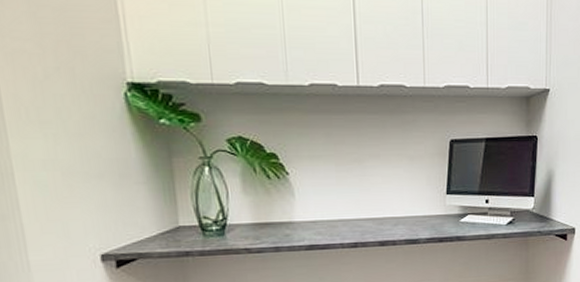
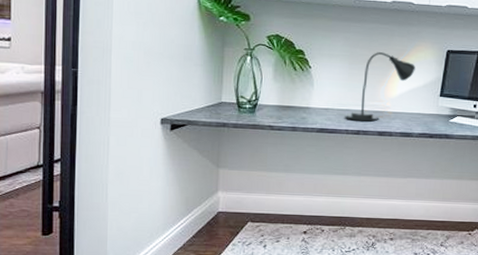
desk lamp: none [337,148,415,232] -> present [344,52,416,122]

